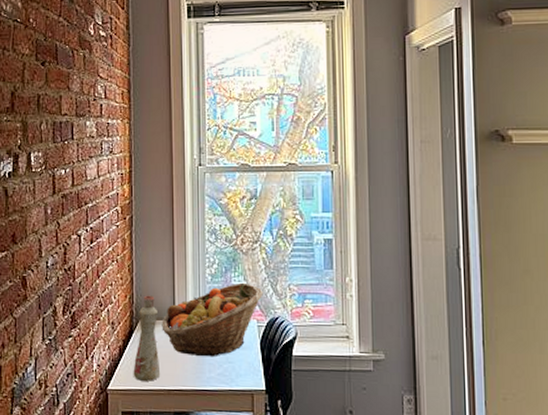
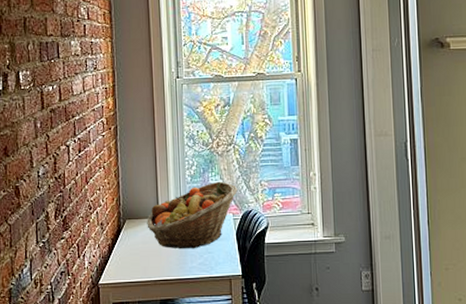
bottle: present [133,295,161,381] -> none [122,197,147,274]

